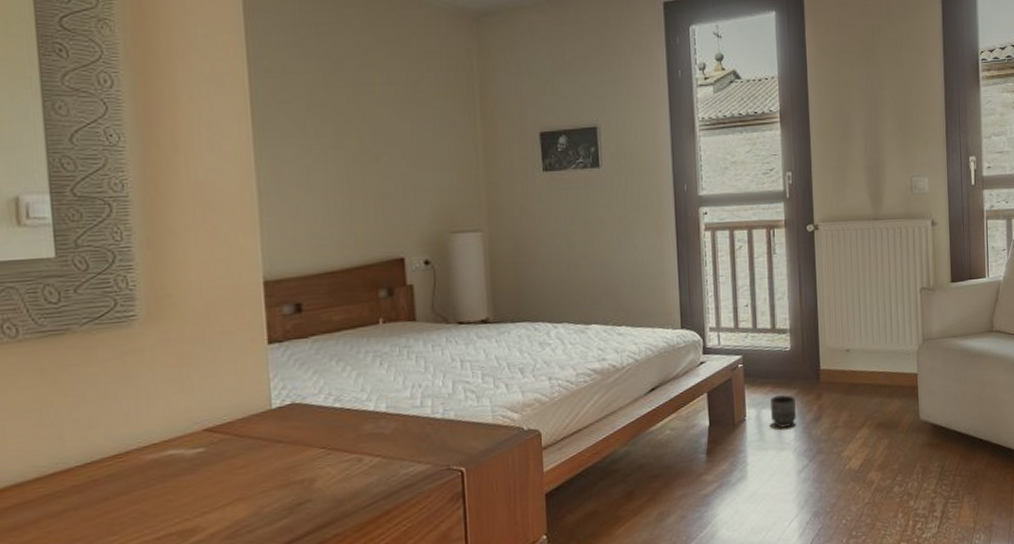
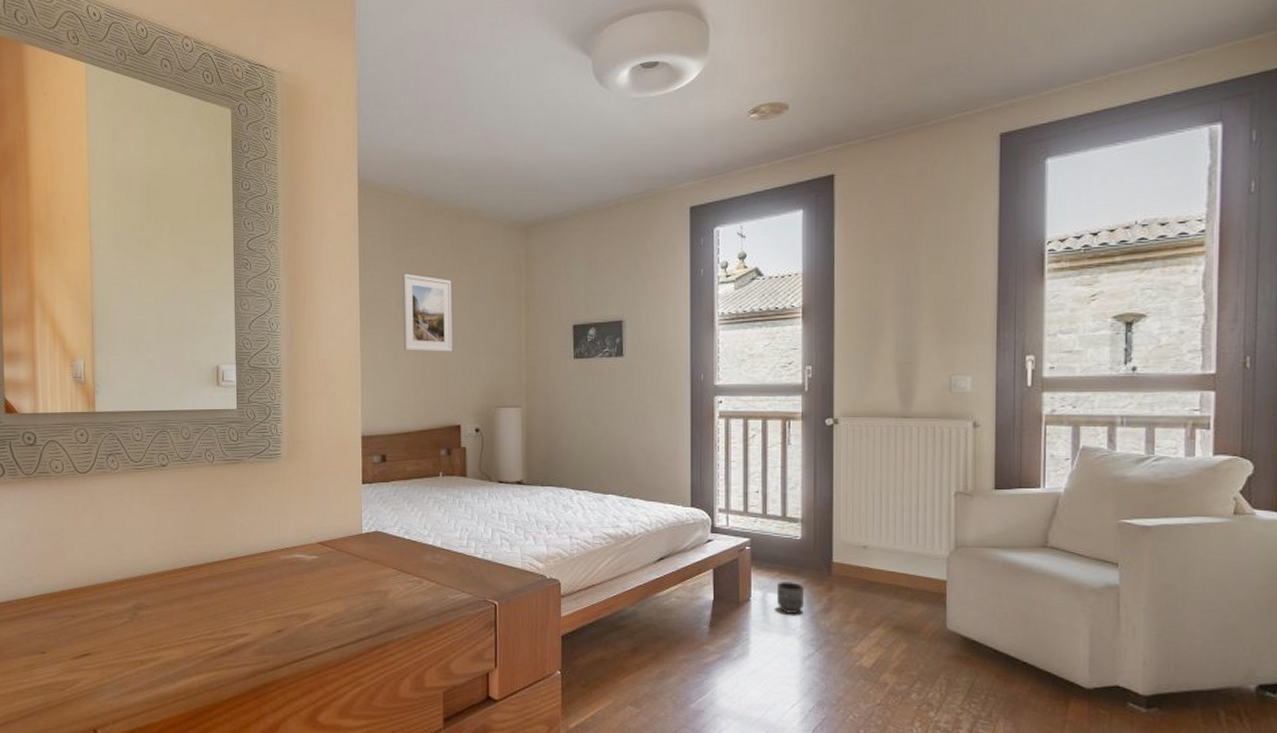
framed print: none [312,68,388,169] -> present [402,273,452,352]

